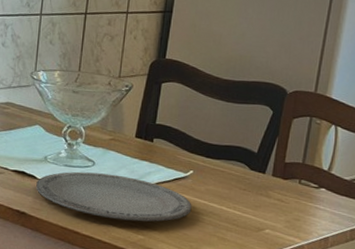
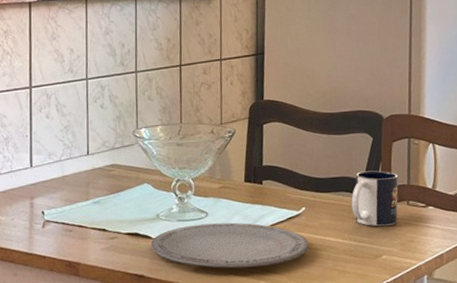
mug: none [240,143,293,202] -> present [351,170,398,227]

